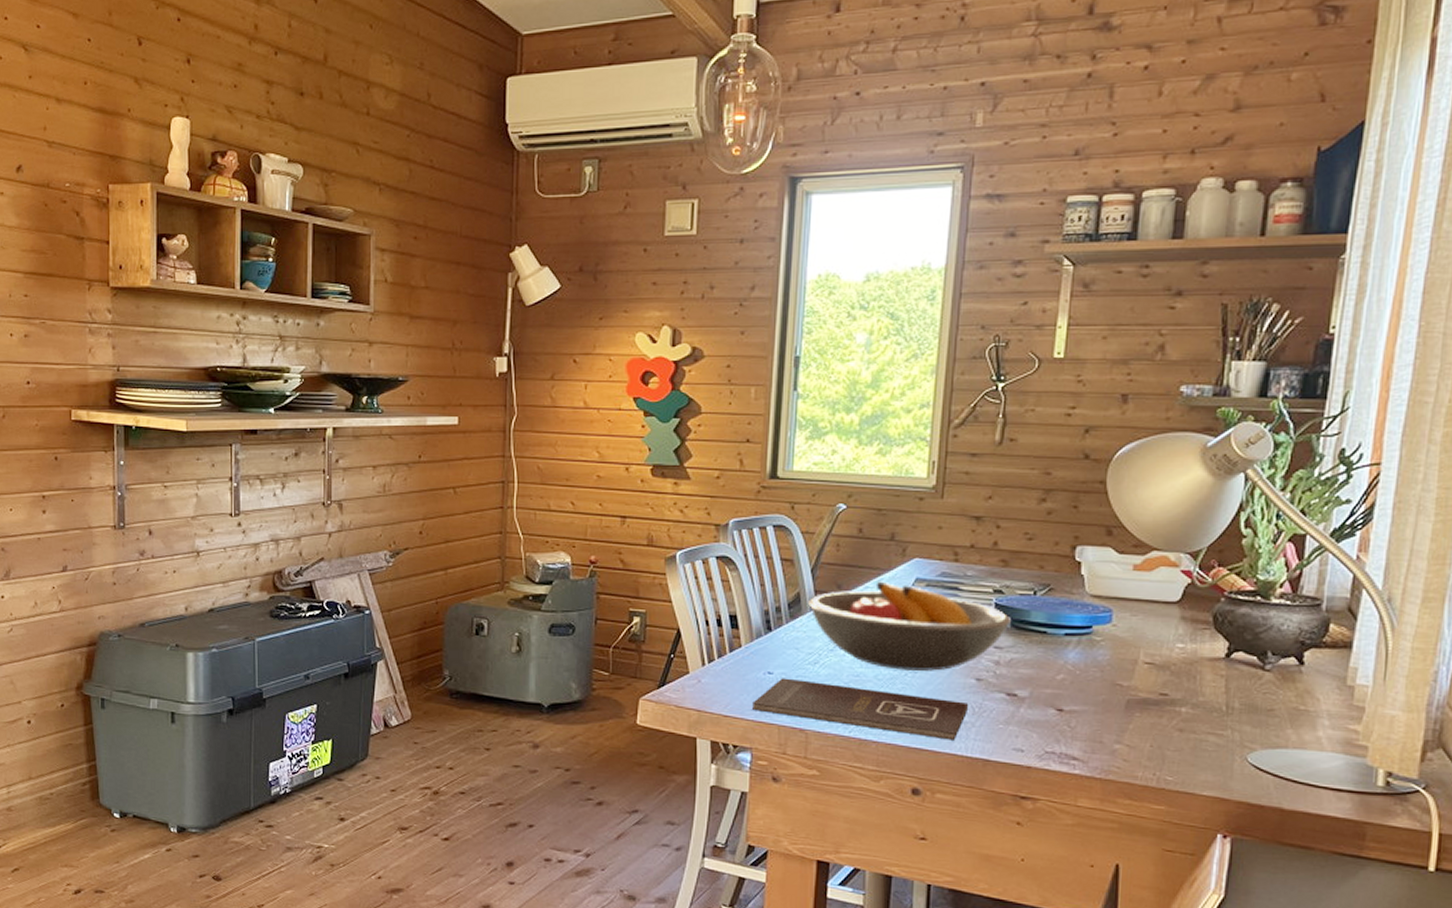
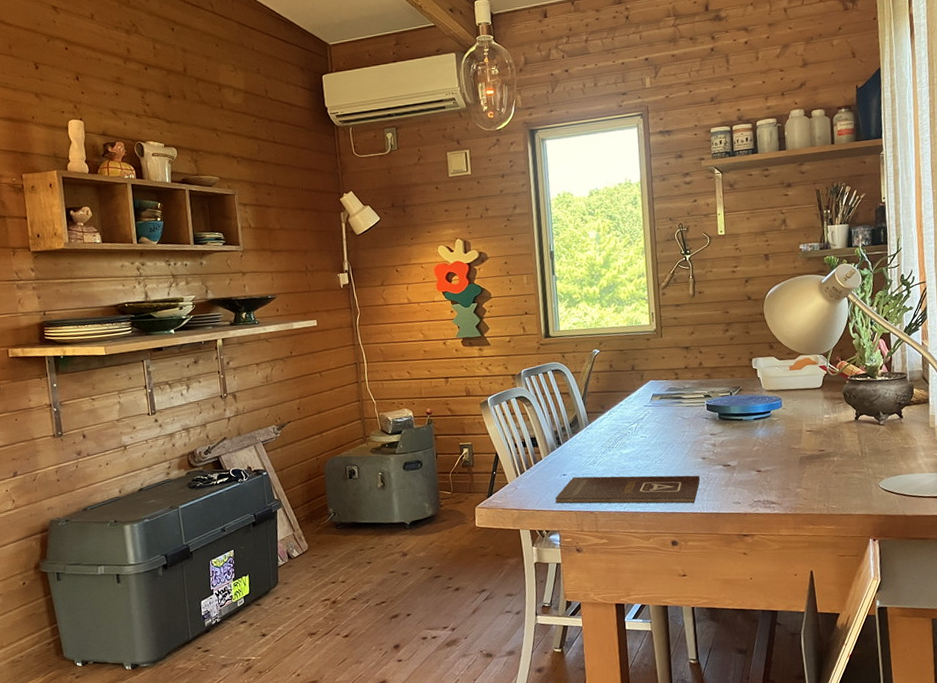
fruit bowl: present [808,581,1011,672] -> none [583,399,719,460]

